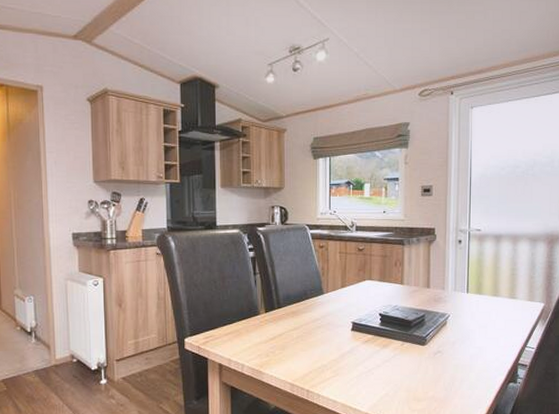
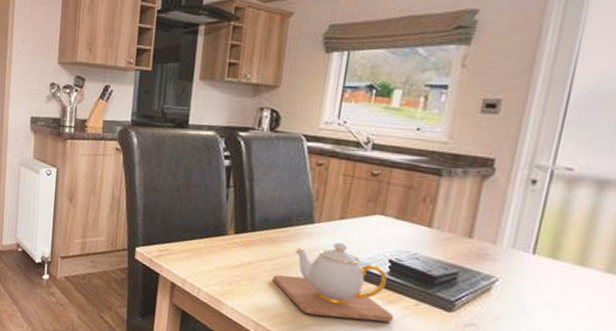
teapot: none [299,306,388,369] -> present [273,242,394,323]

